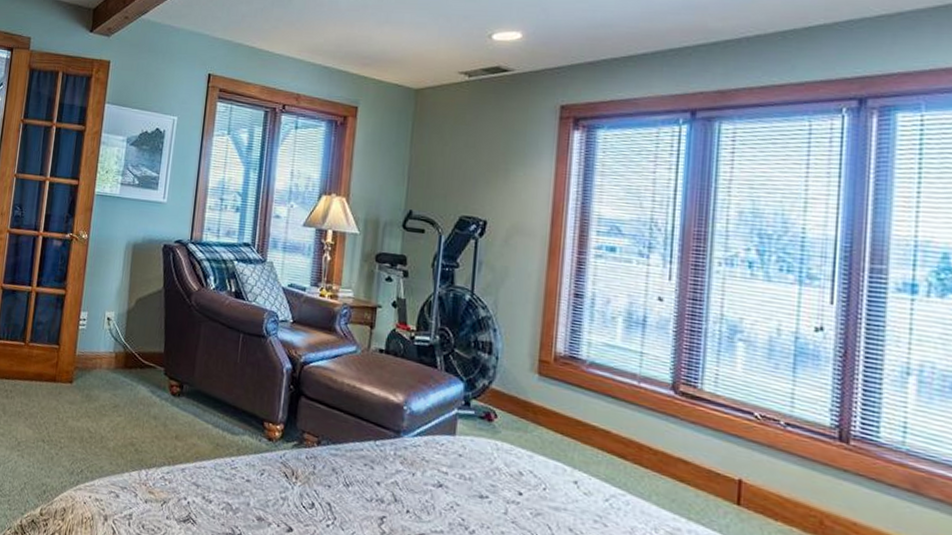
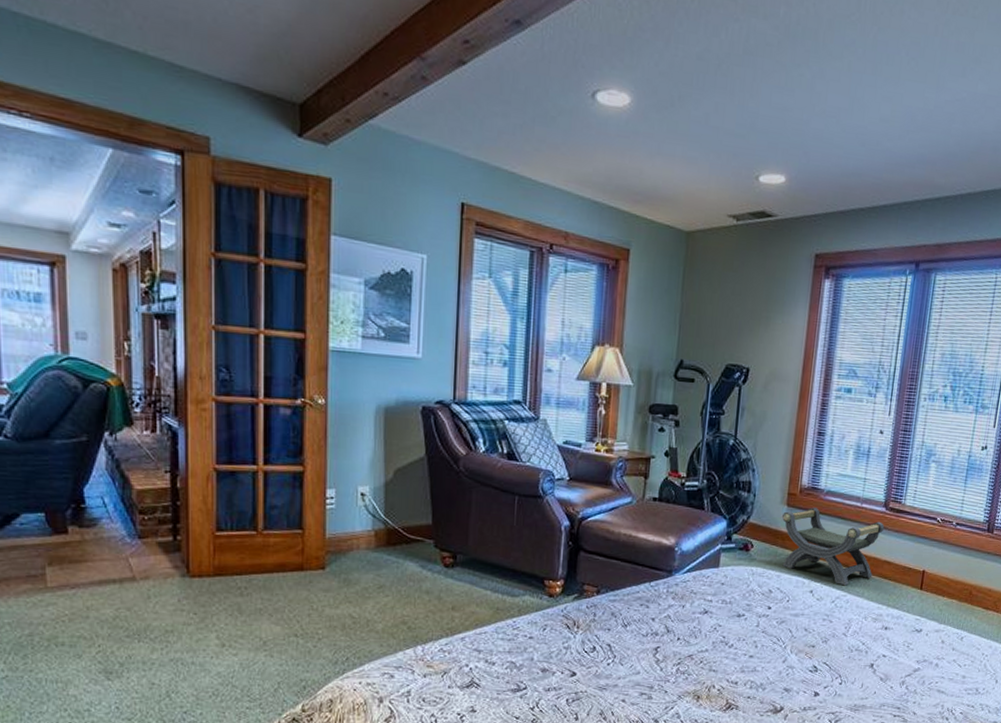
stool: none [533,379,675,483] -> present [782,507,885,586]

